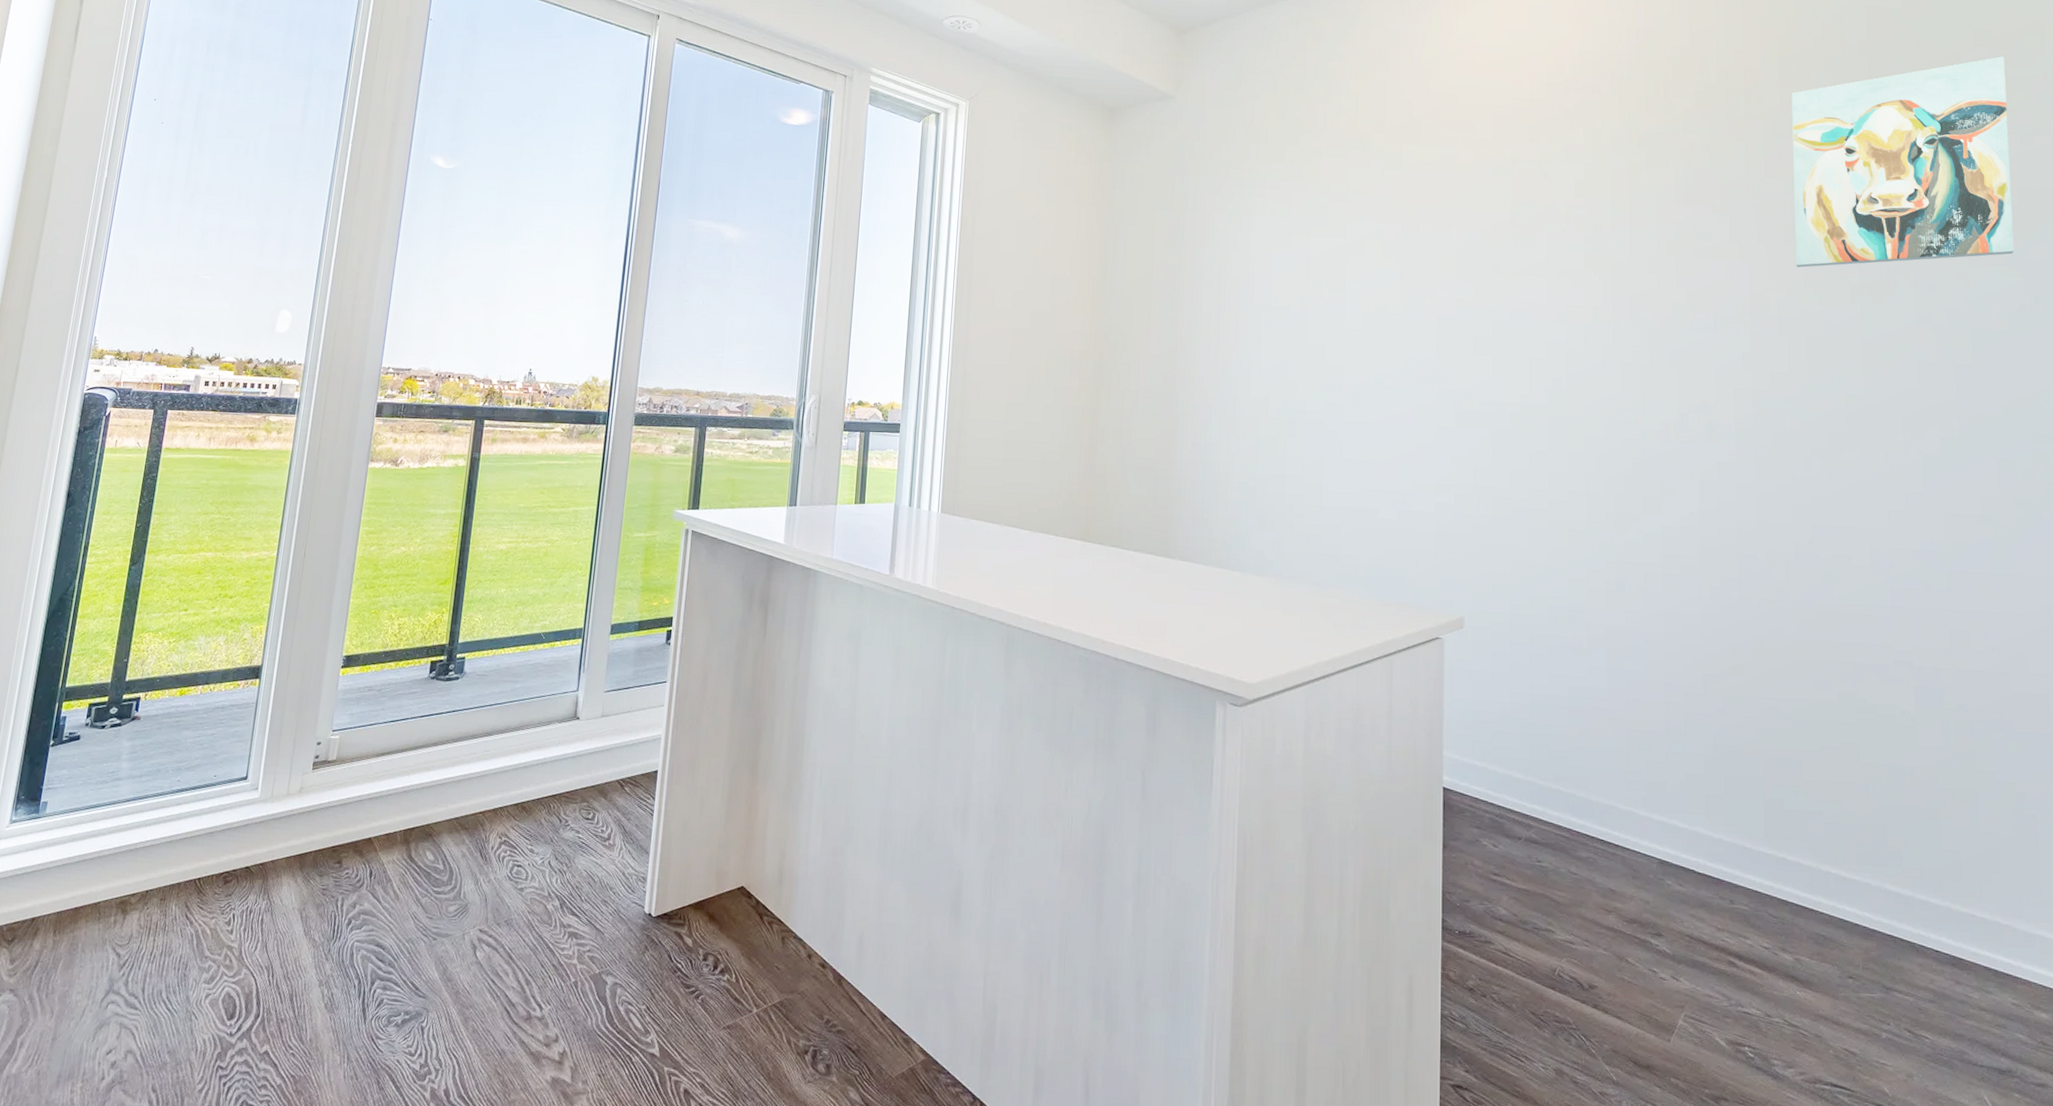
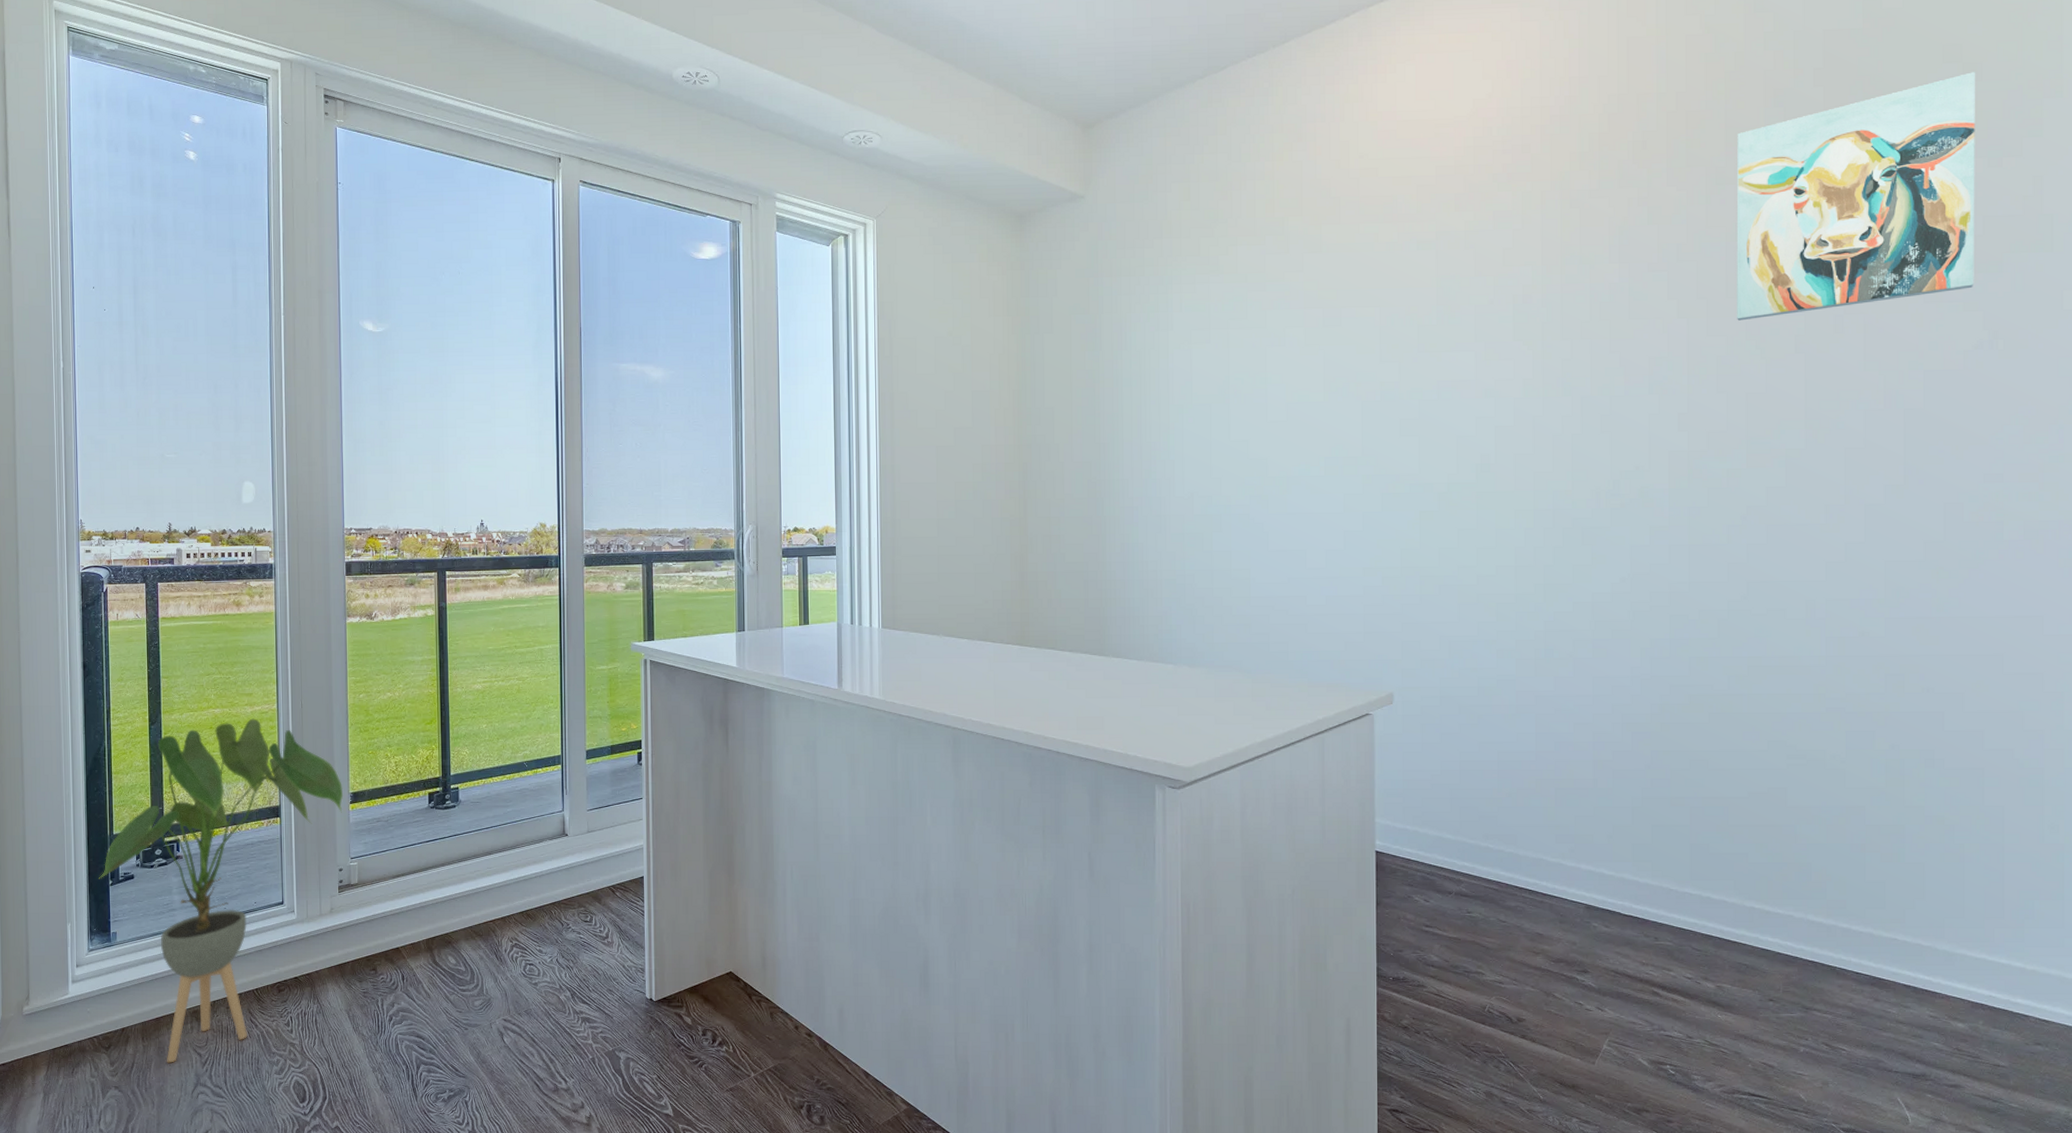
house plant: none [38,565,336,964] -> present [98,718,344,1063]

